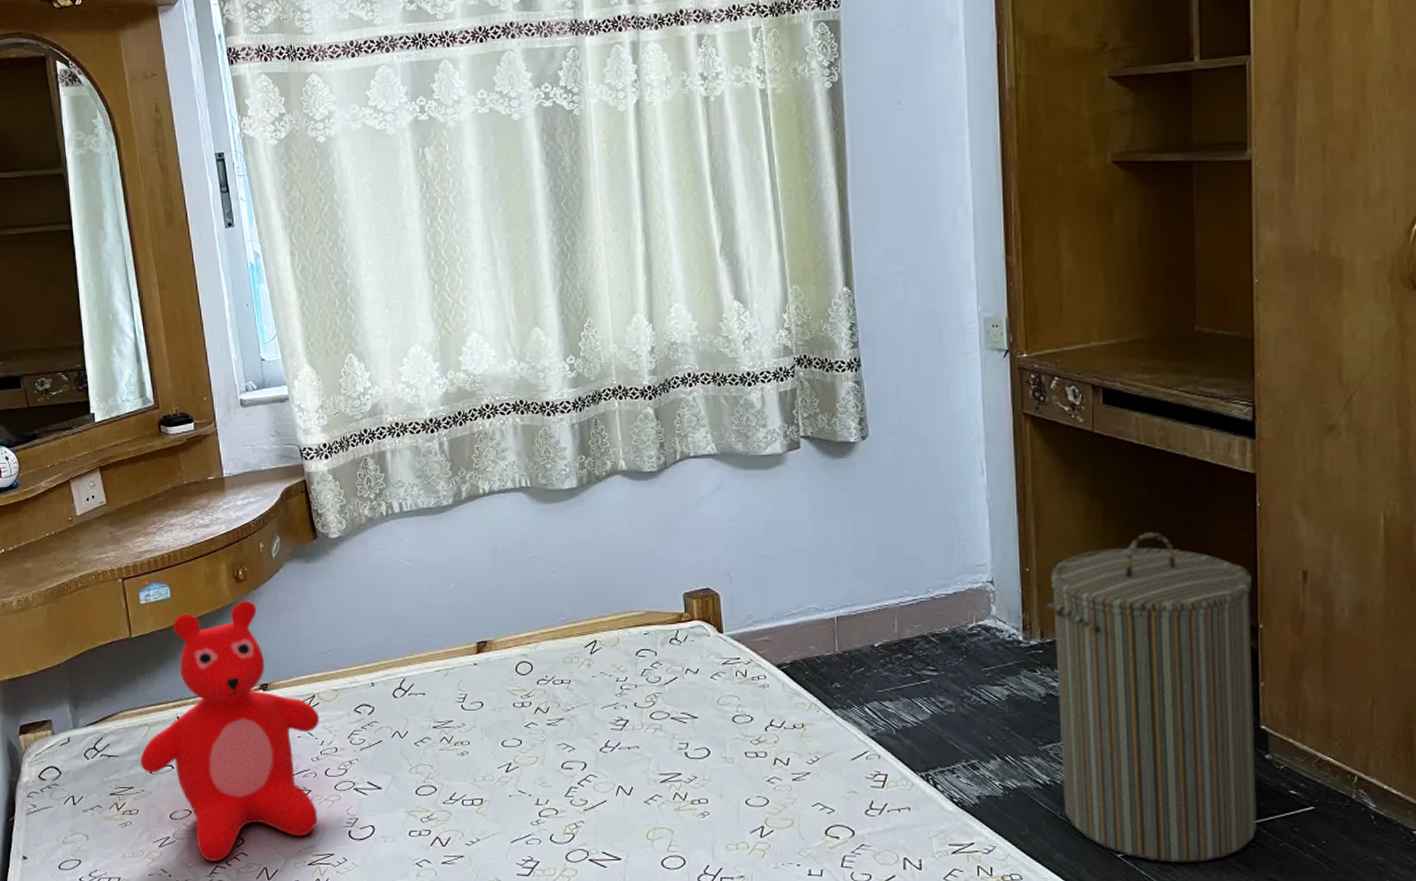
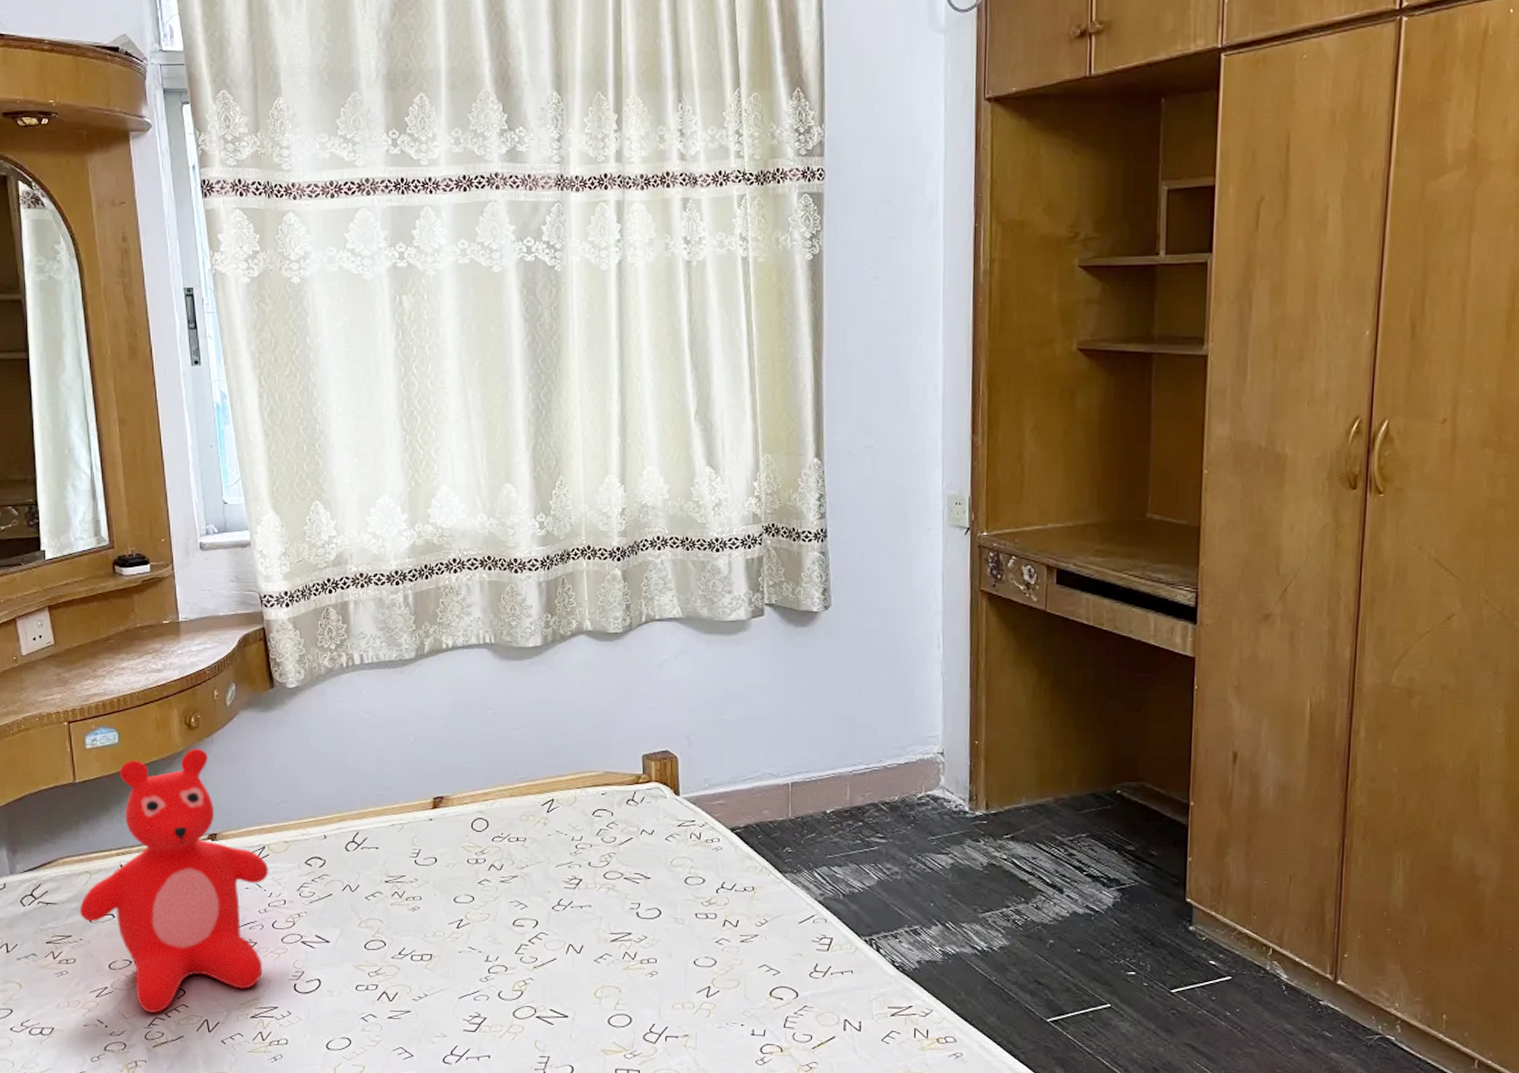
laundry hamper: present [1047,531,1257,863] -> none [993,709,1186,1028]

